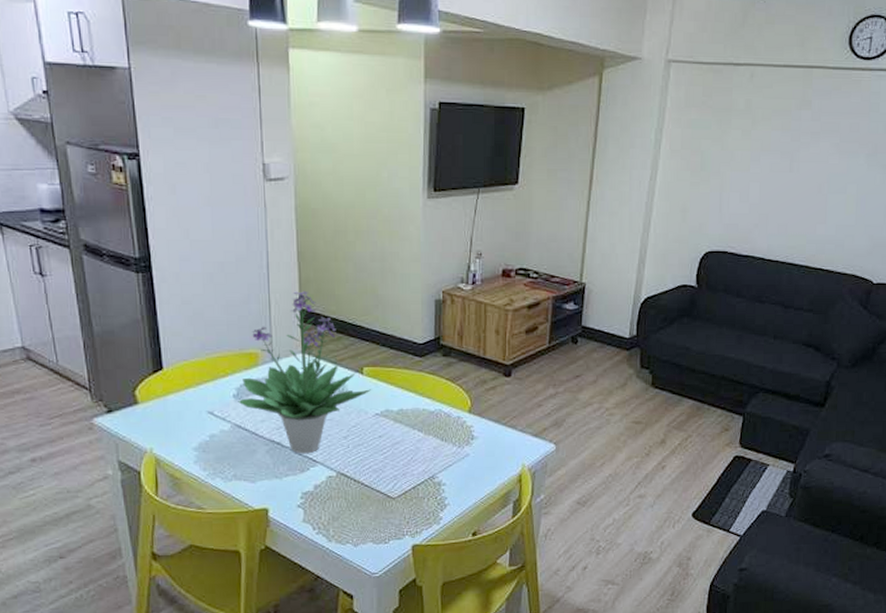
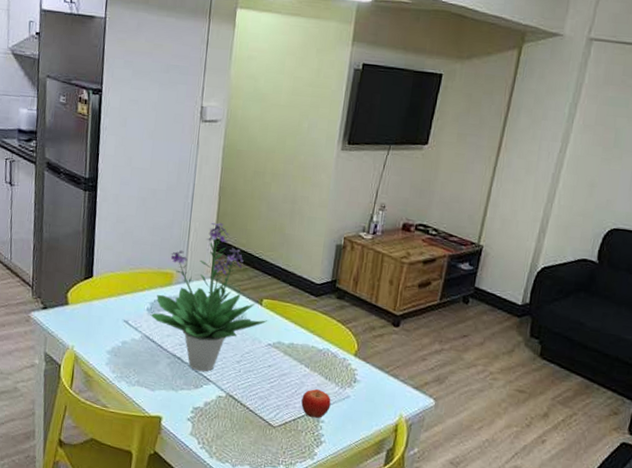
fruit: none [419,453,450,482] -> present [301,389,331,418]

